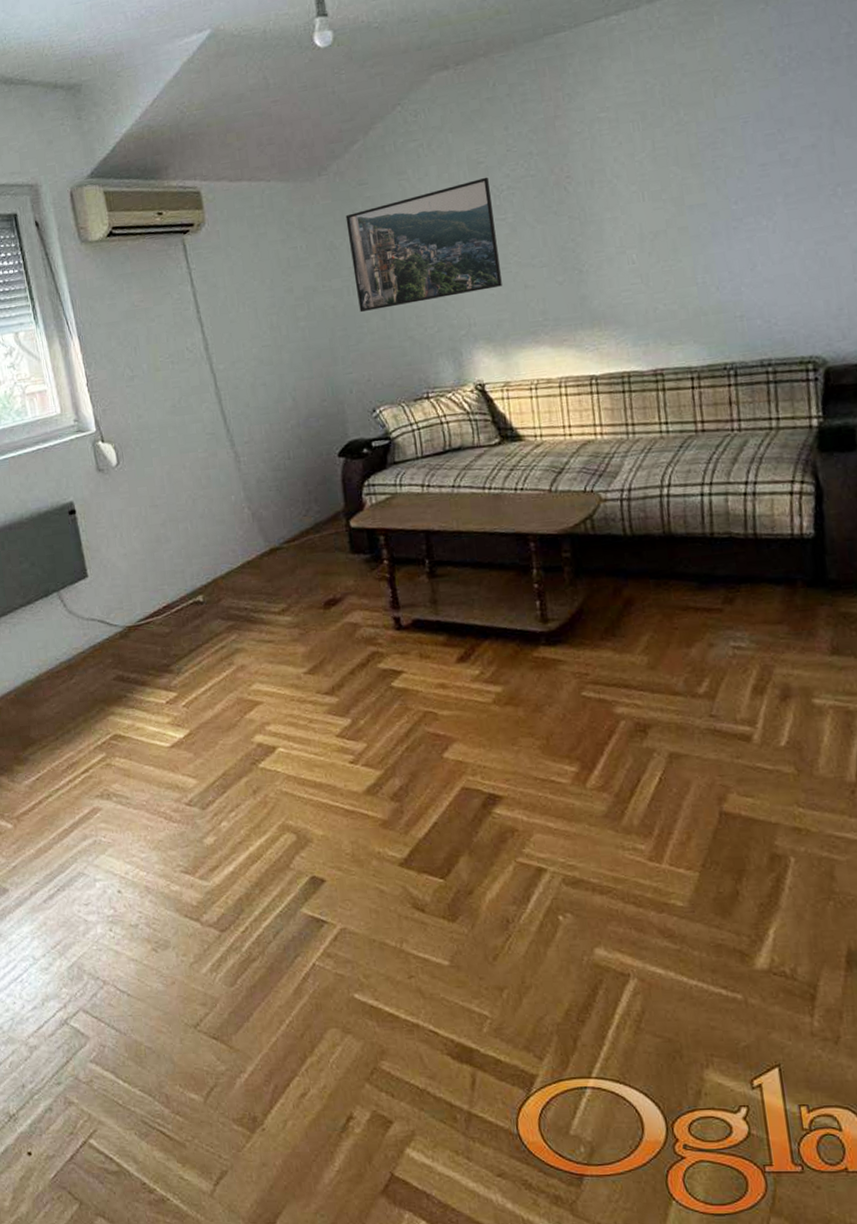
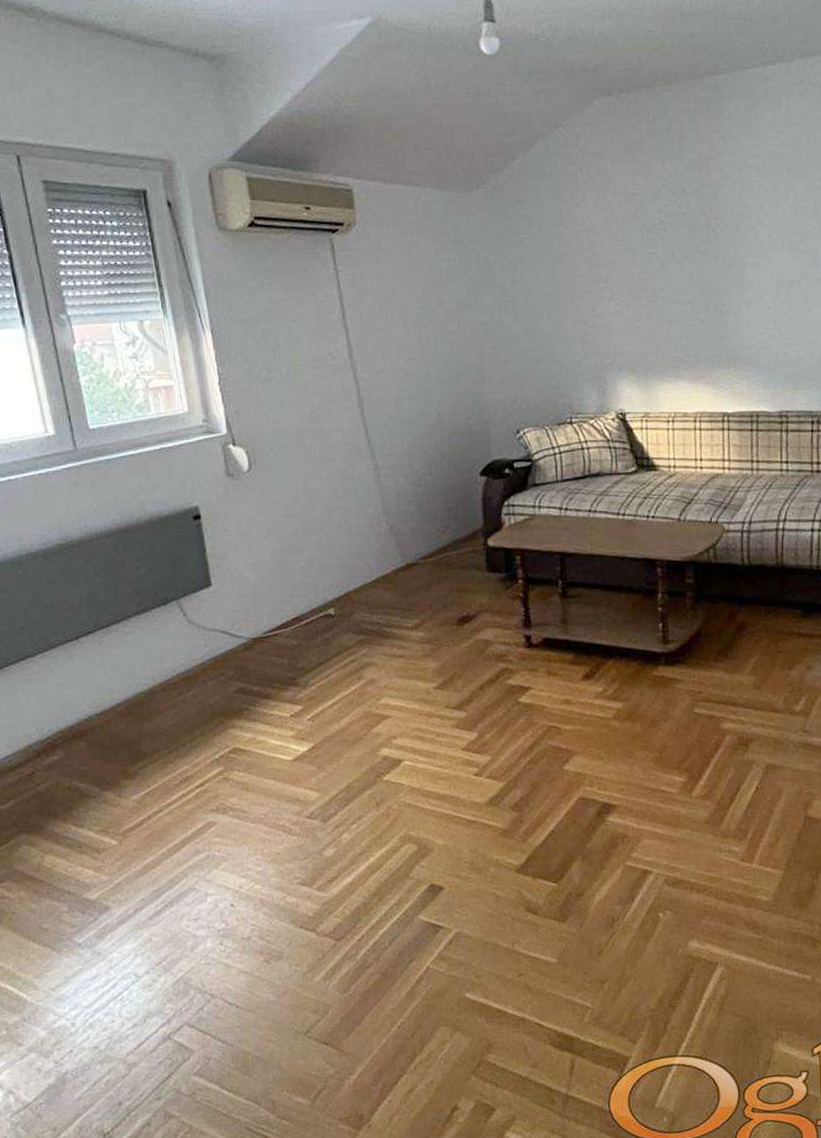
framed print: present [345,177,502,313] -> none [501,209,649,333]

